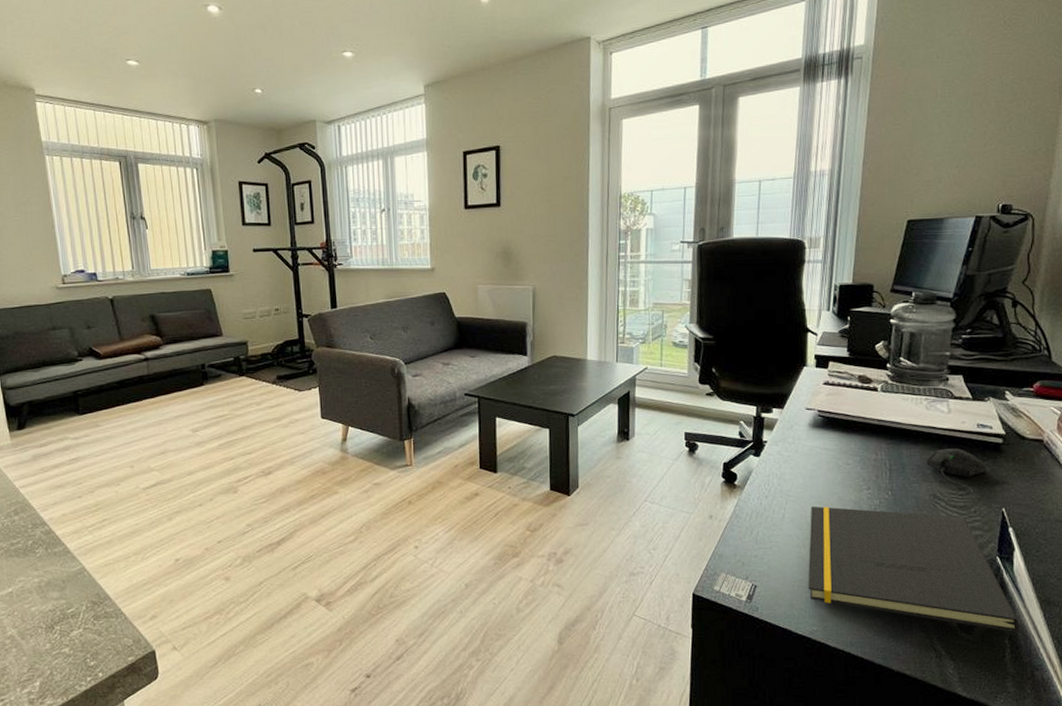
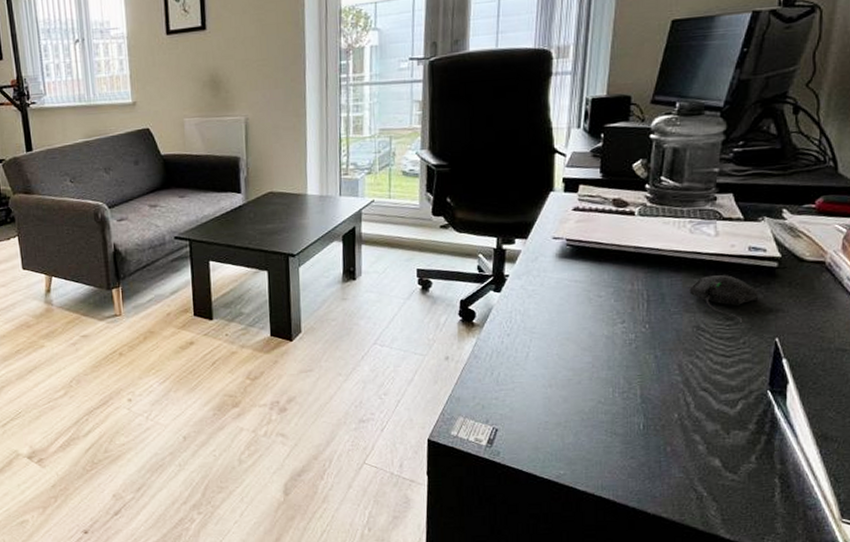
notepad: present [808,506,1021,632] -> none [554,343,793,471]

